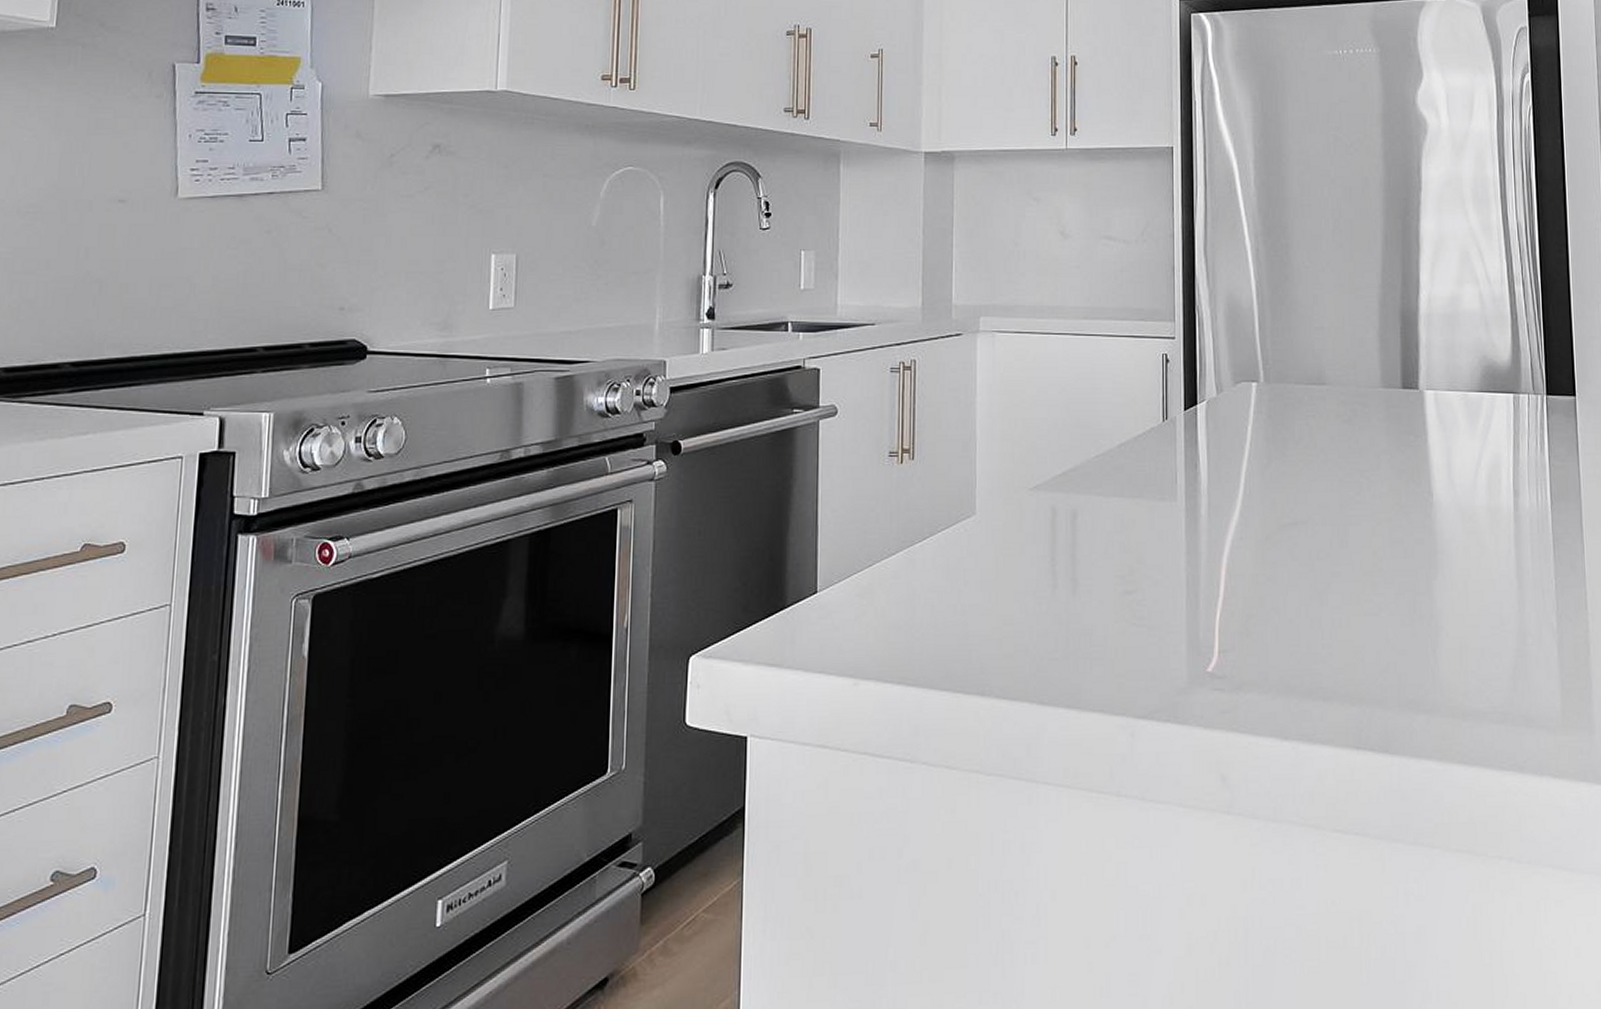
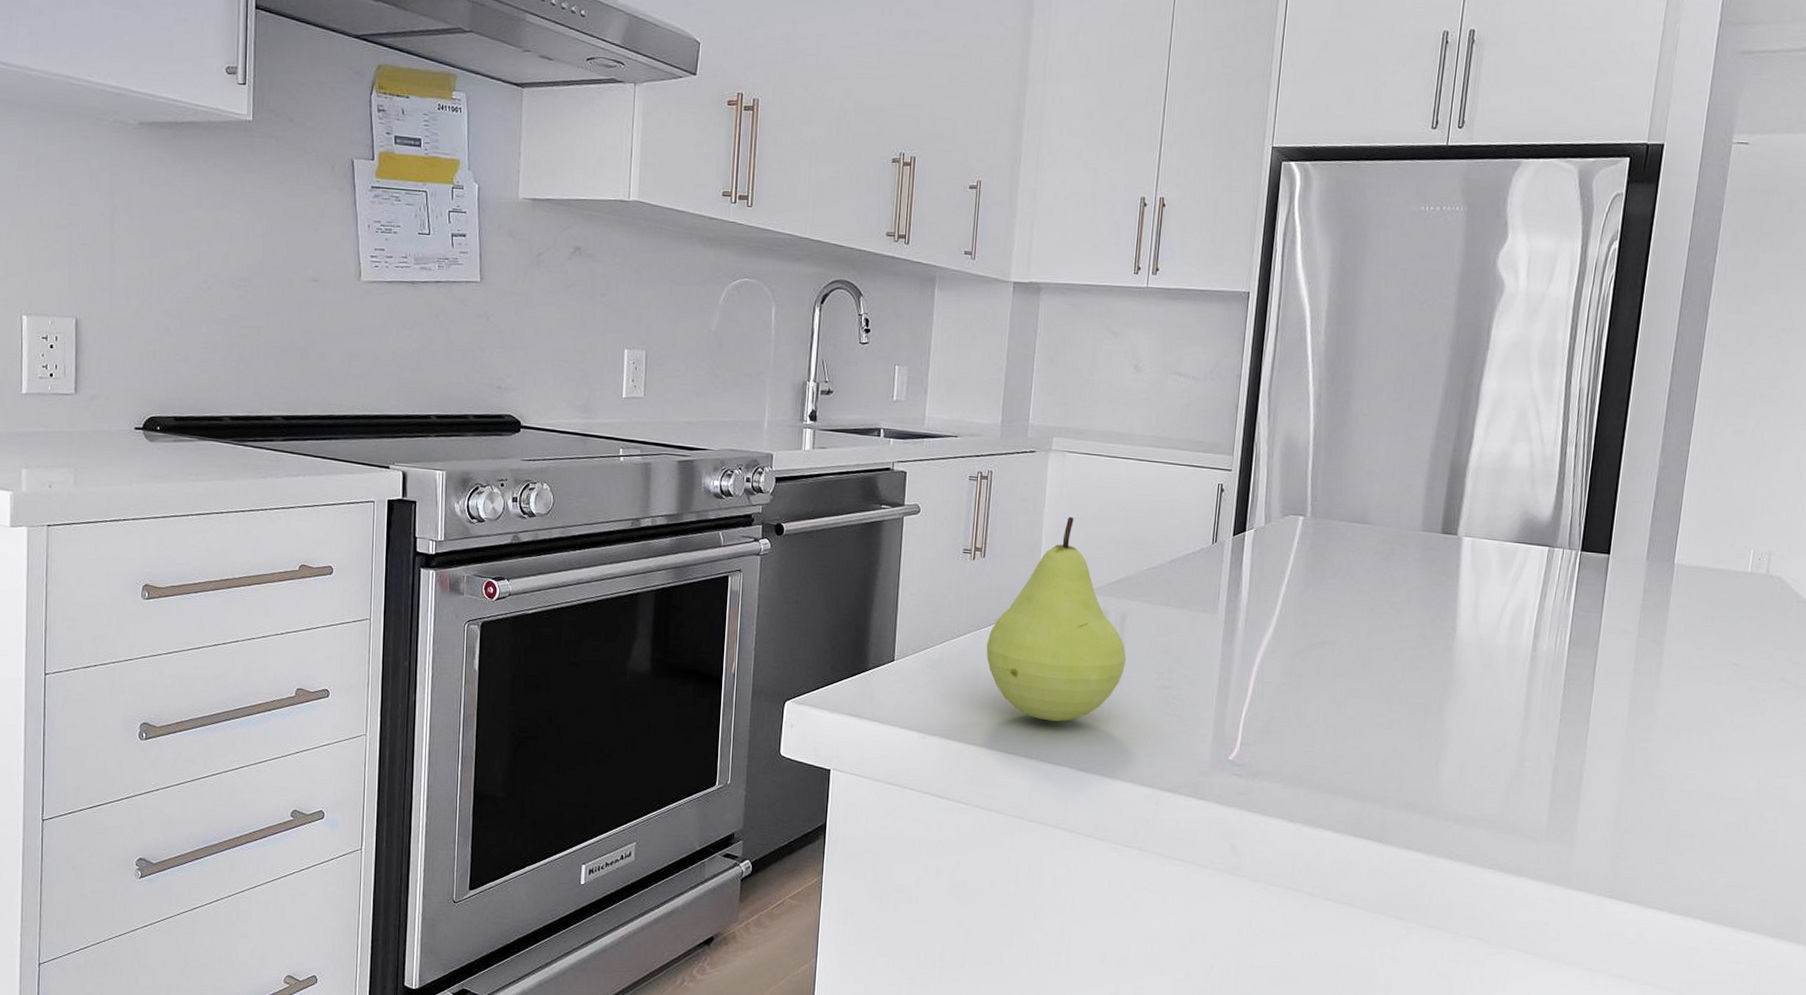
fruit: none [922,404,1082,647] -> present [986,516,1127,722]

